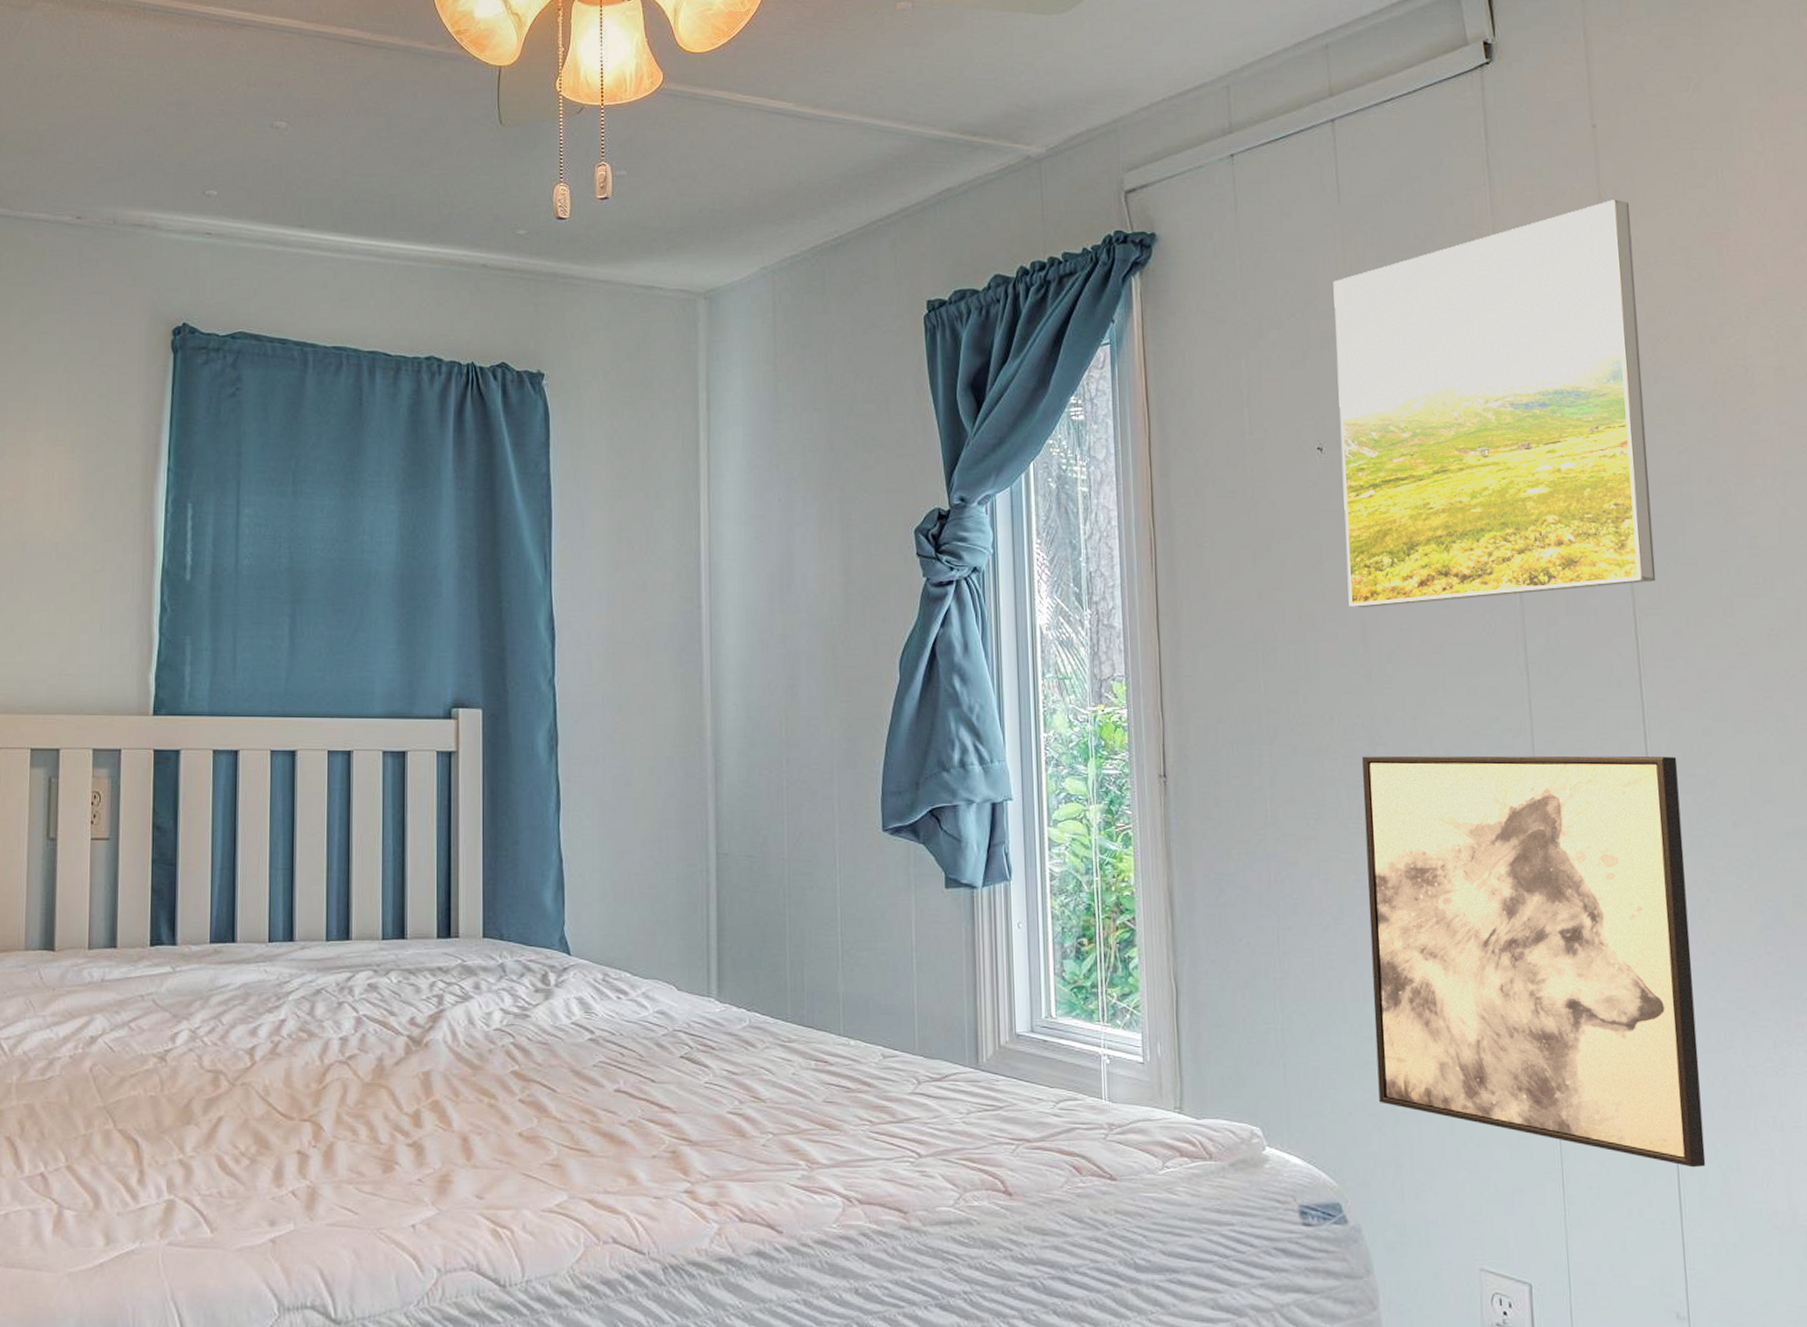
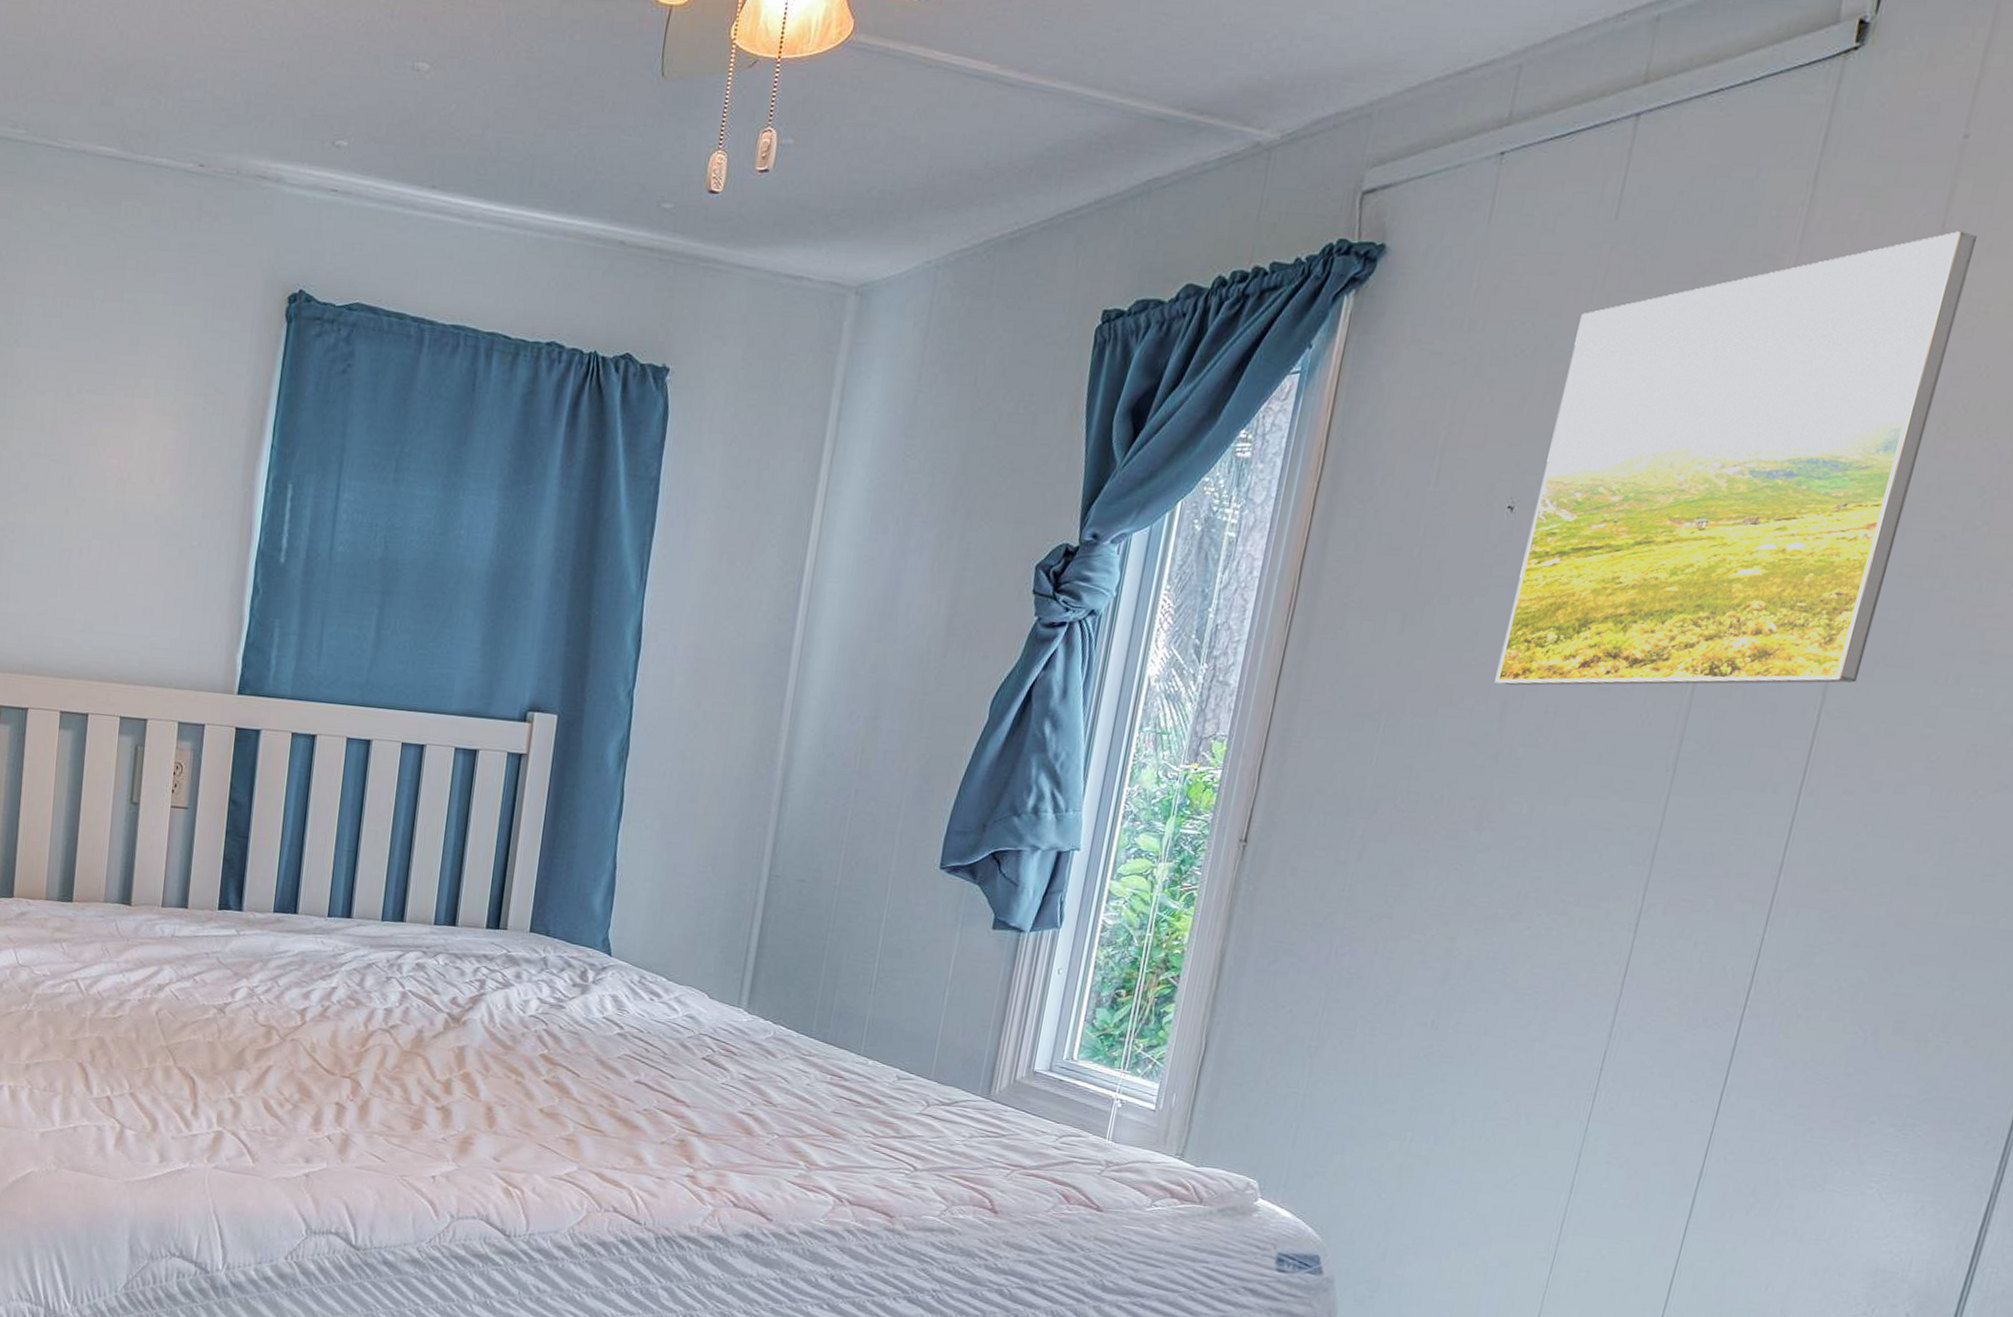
wall art: present [1362,756,1706,1168] -> none [1385,839,1815,1265]

